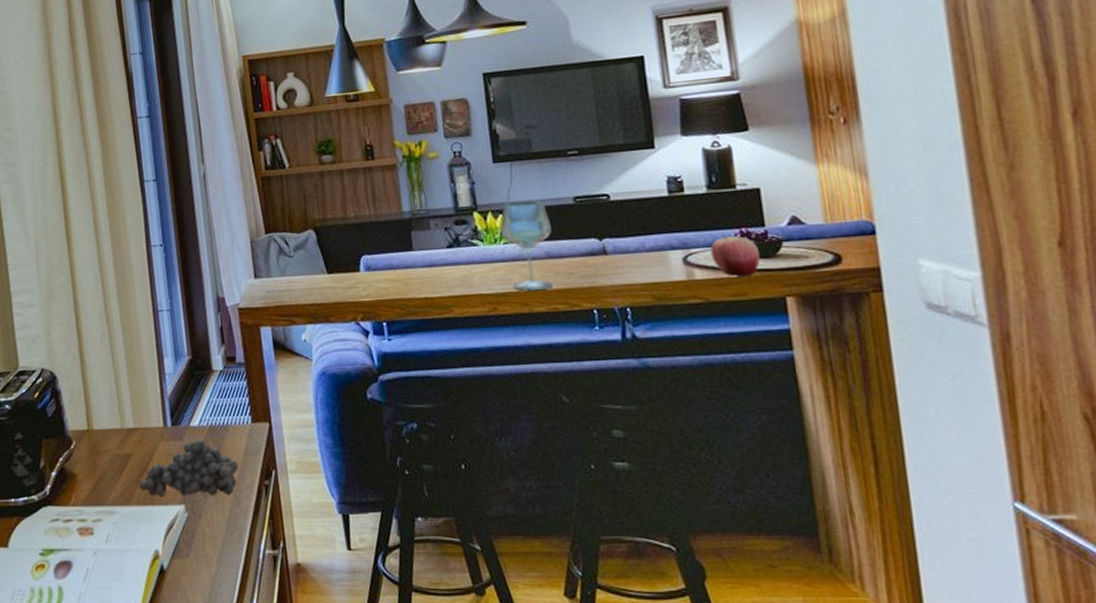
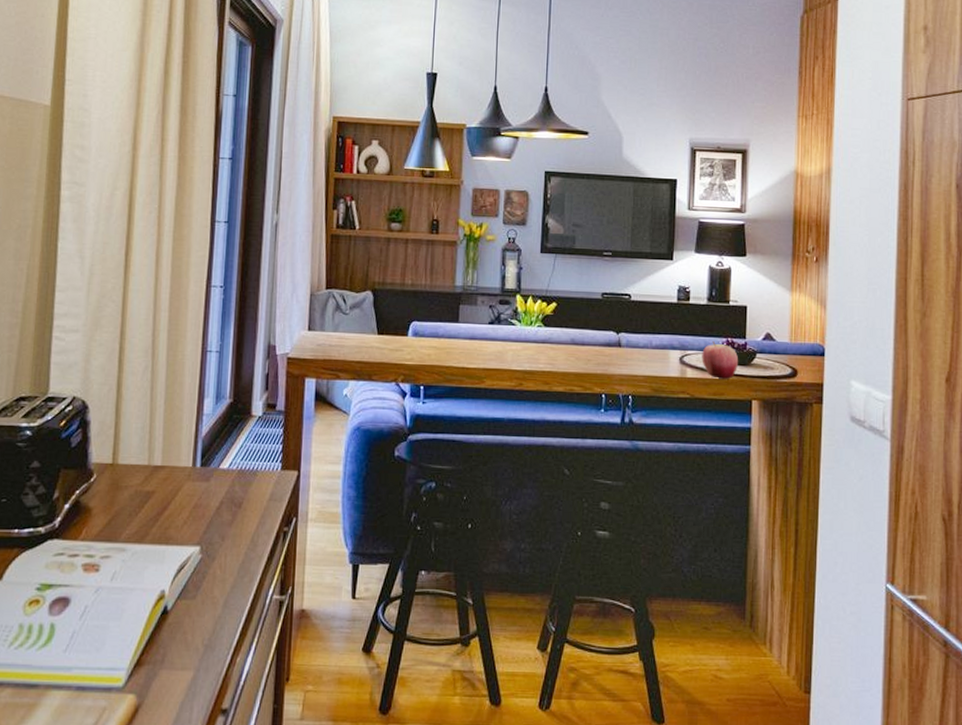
fruit: present [138,439,239,496] -> none [155,482,261,540]
wine glass: present [500,200,553,291] -> none [537,290,580,371]

